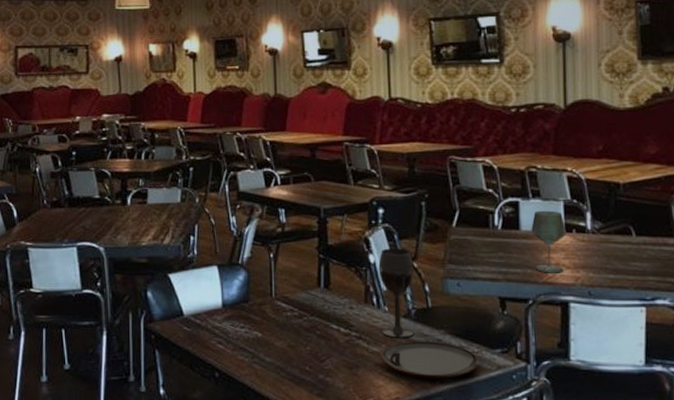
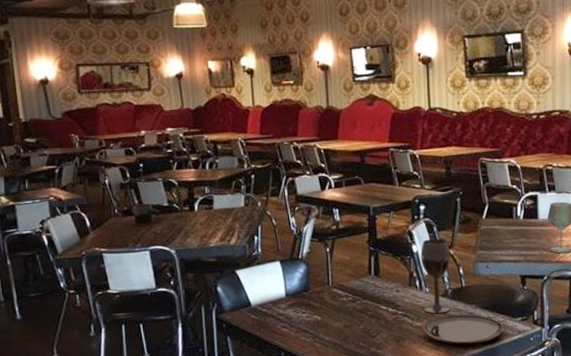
mug: none [62,195,90,219] -> present [133,204,160,226]

